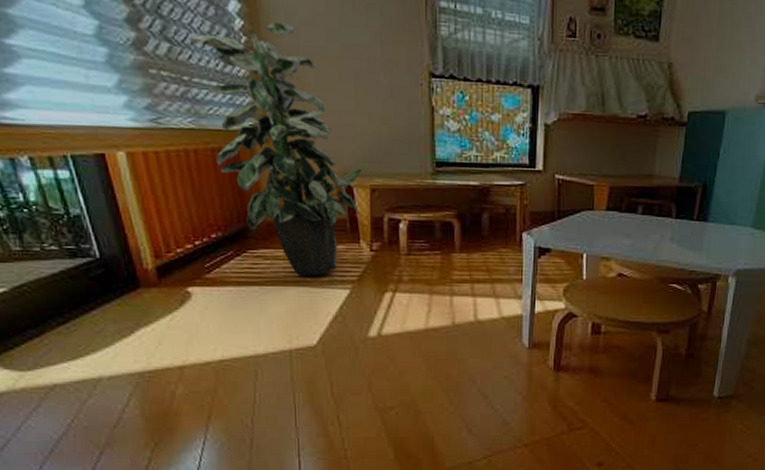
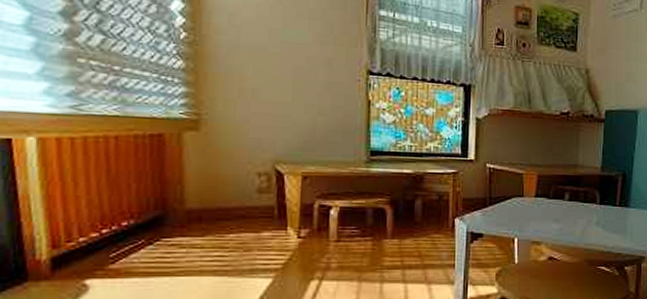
indoor plant: present [189,22,361,276] -> none [125,21,294,265]

